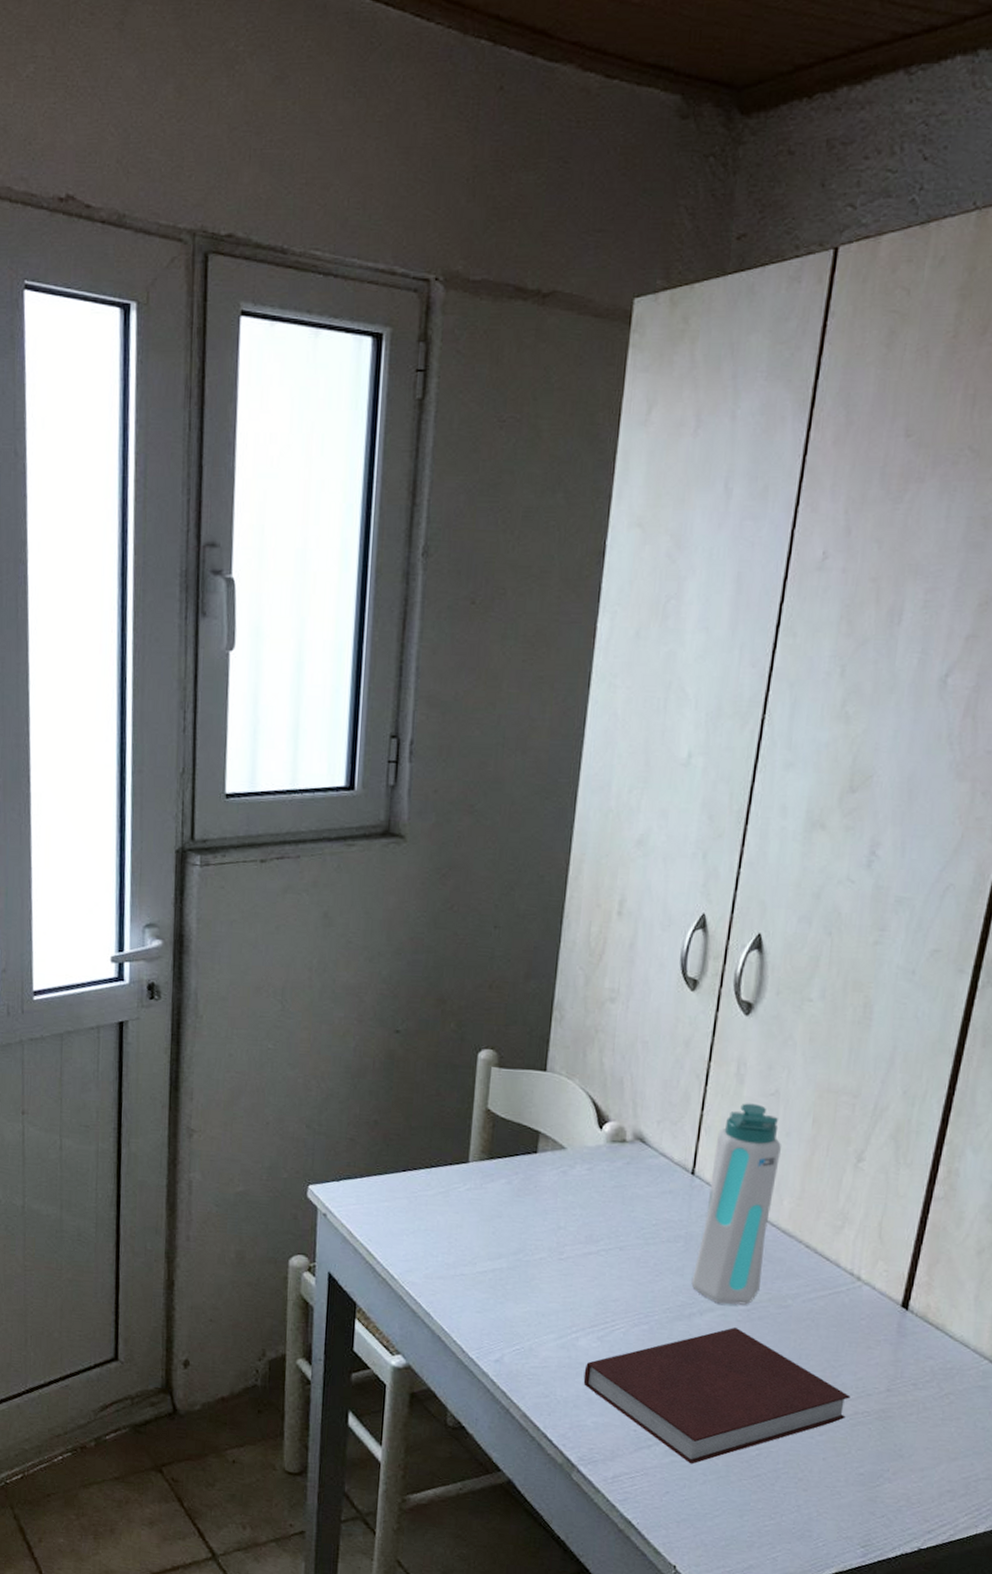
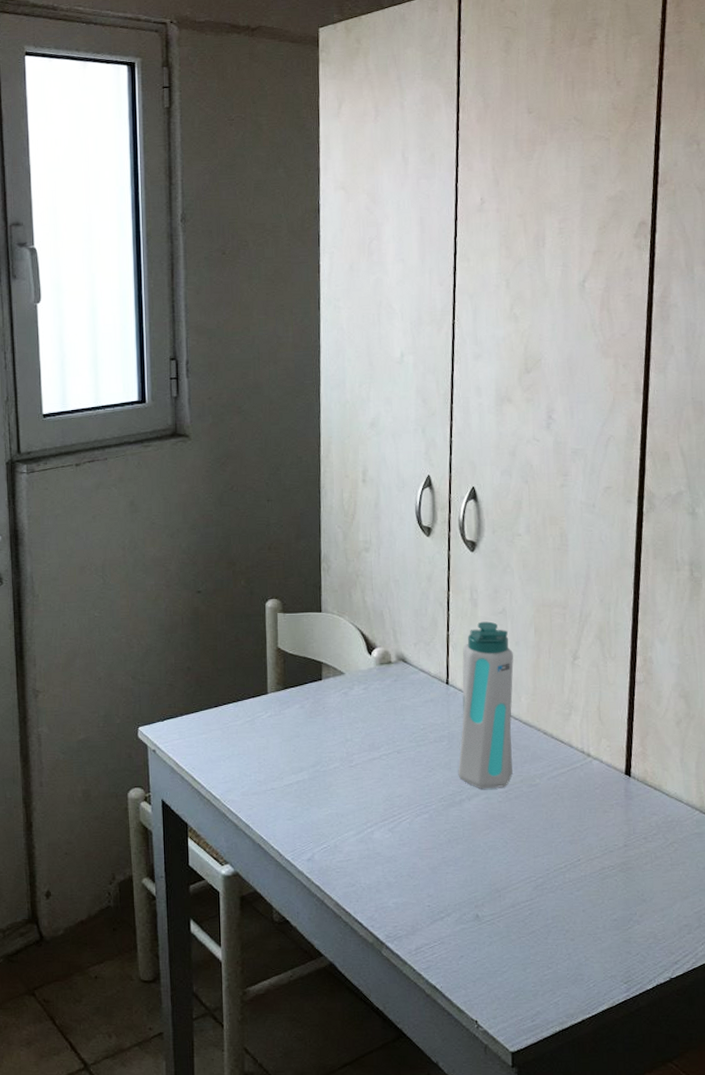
notebook: present [583,1326,851,1464] -> none [381,807,597,929]

